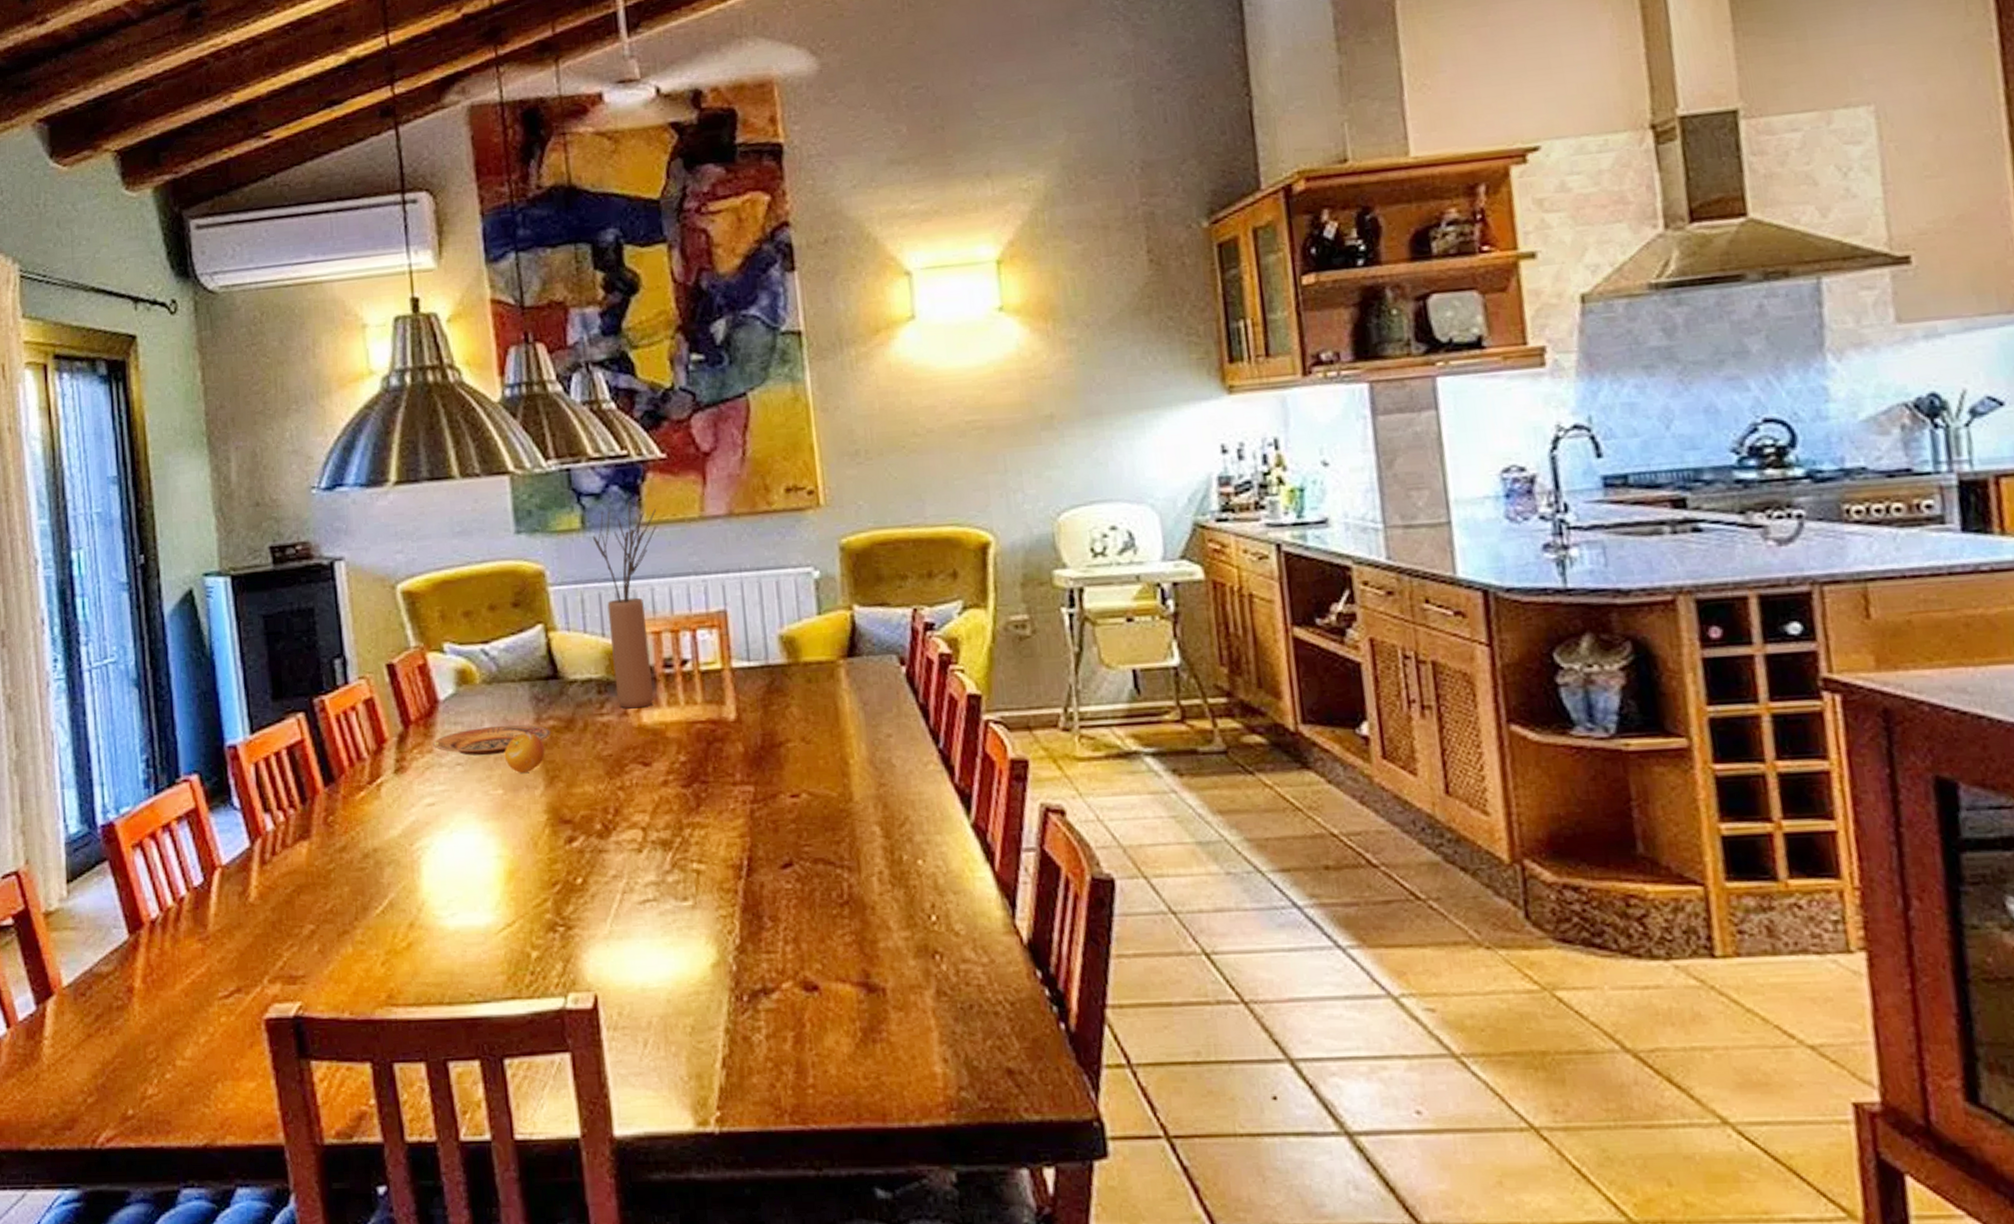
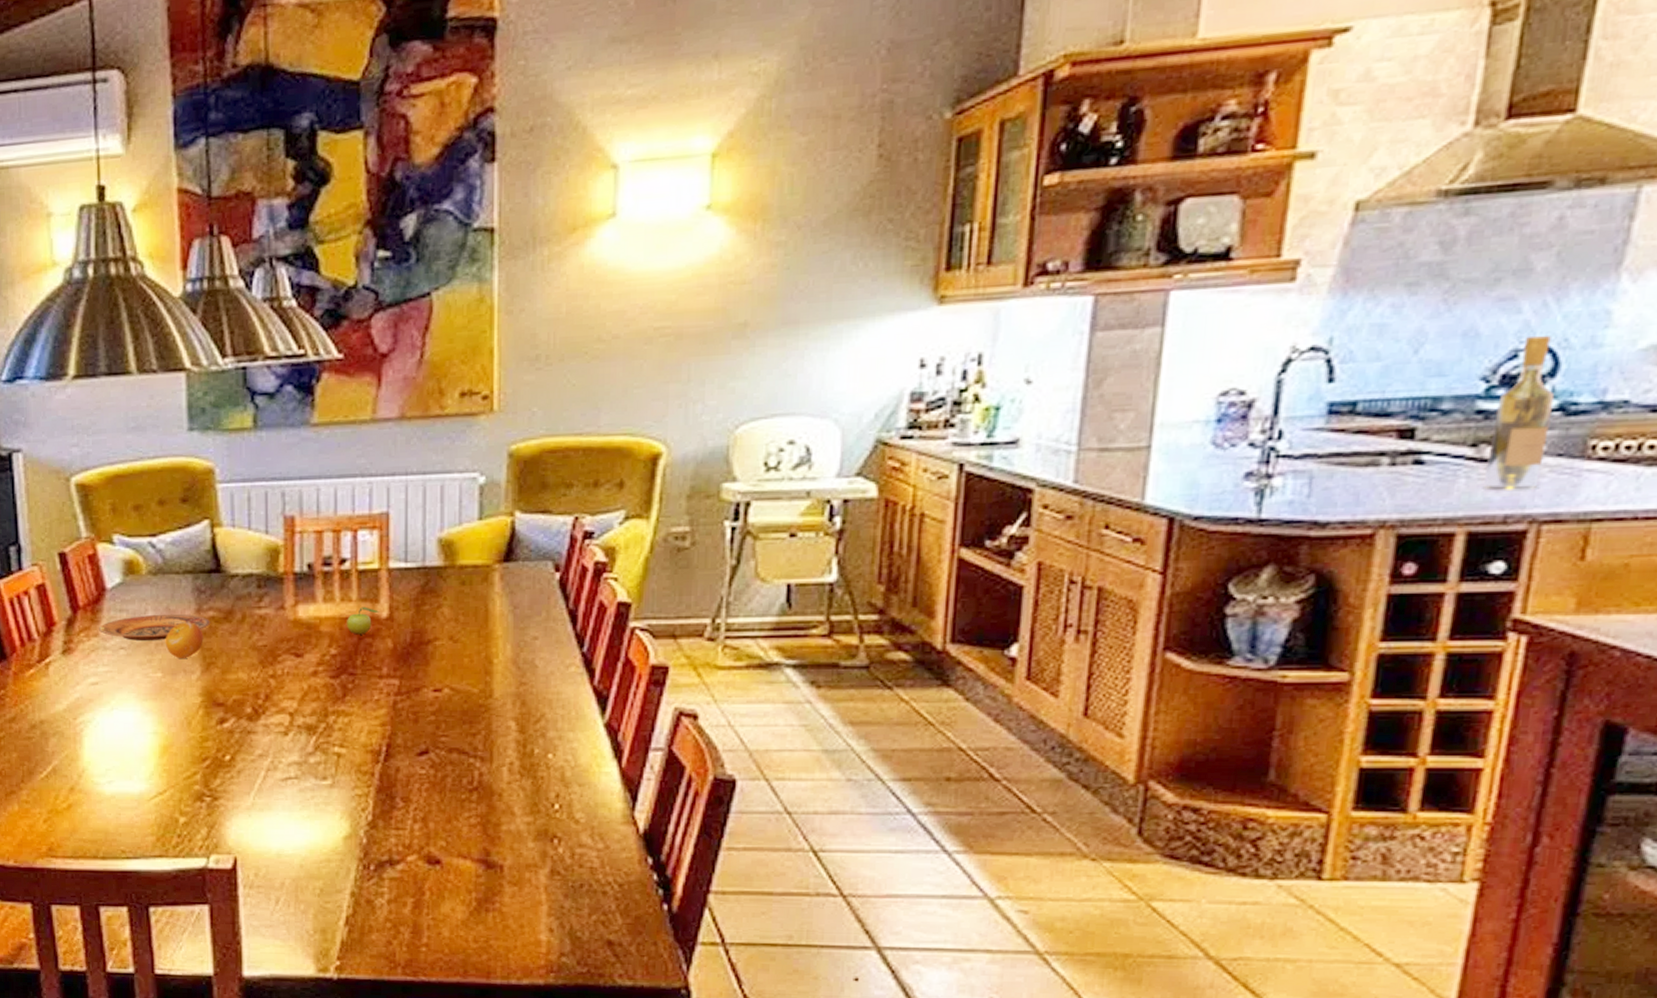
vase: present [592,501,657,709] -> none [263,402,328,603]
fruit: none [693,709,727,740] -> present [347,606,380,635]
bottle: none [1752,410,1809,557] -> present [1482,336,1555,493]

